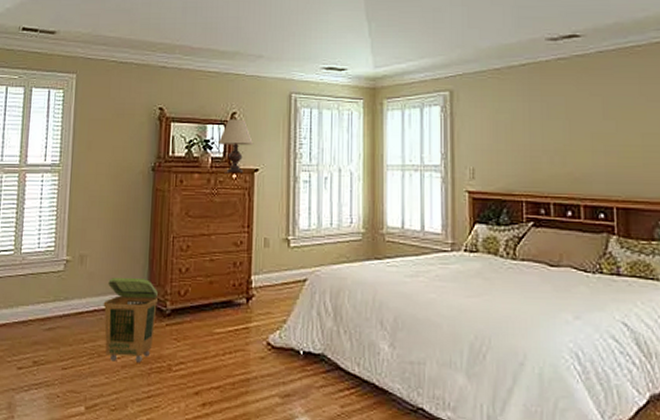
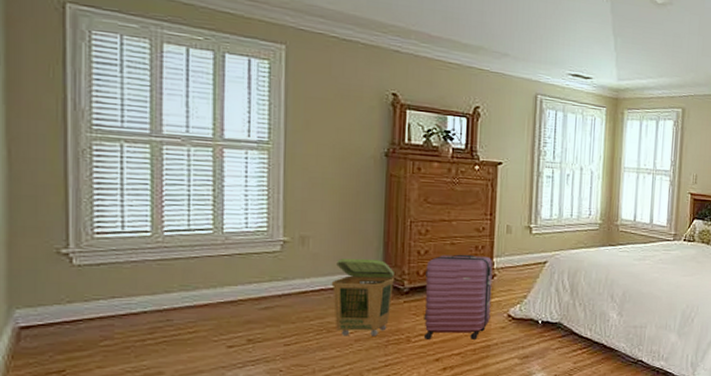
suitcase: none [184,271,251,371] -> present [424,254,493,340]
table lamp: present [219,119,254,174] -> none [460,112,498,166]

